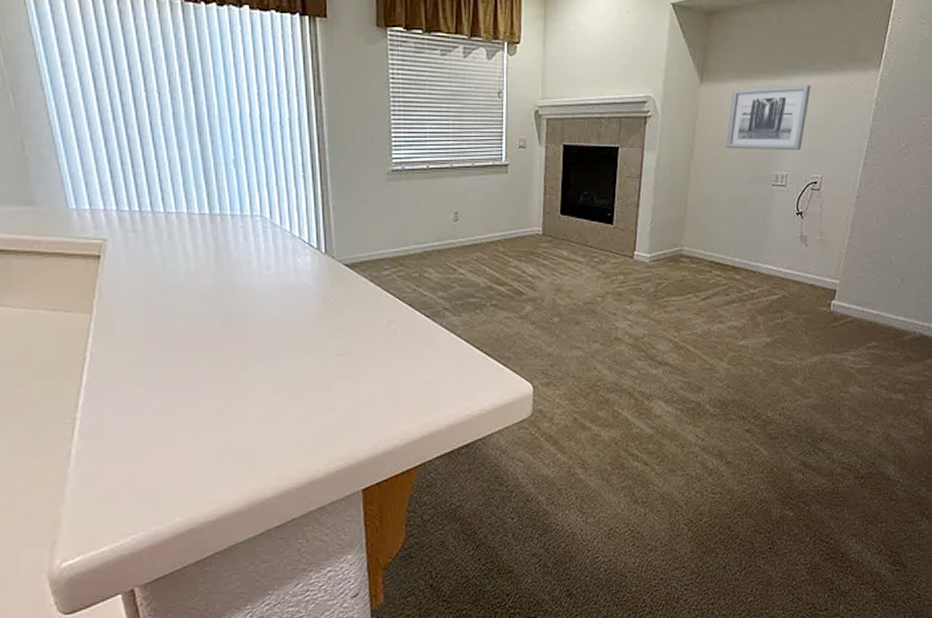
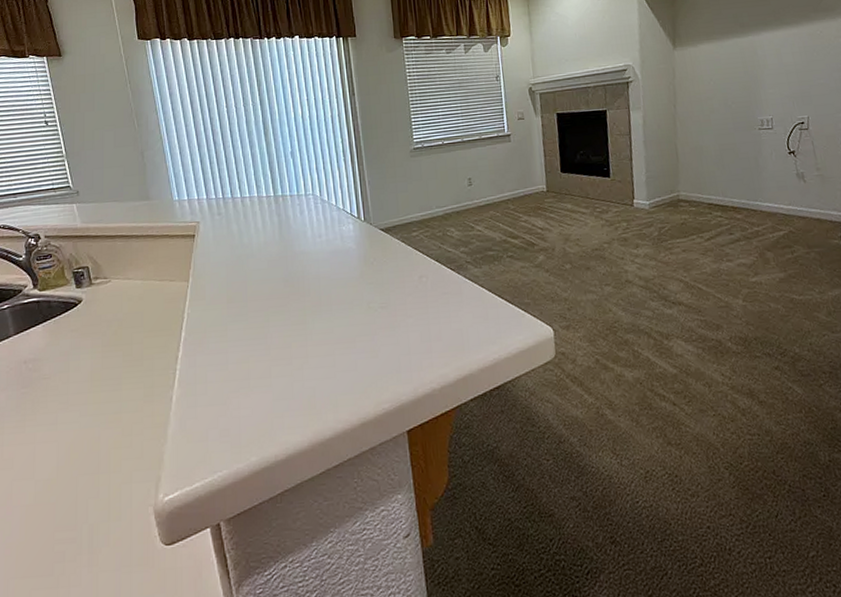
wall art: present [726,84,811,150] -> none [705,37,782,102]

